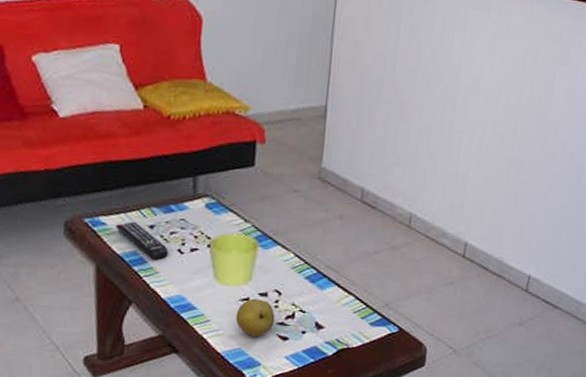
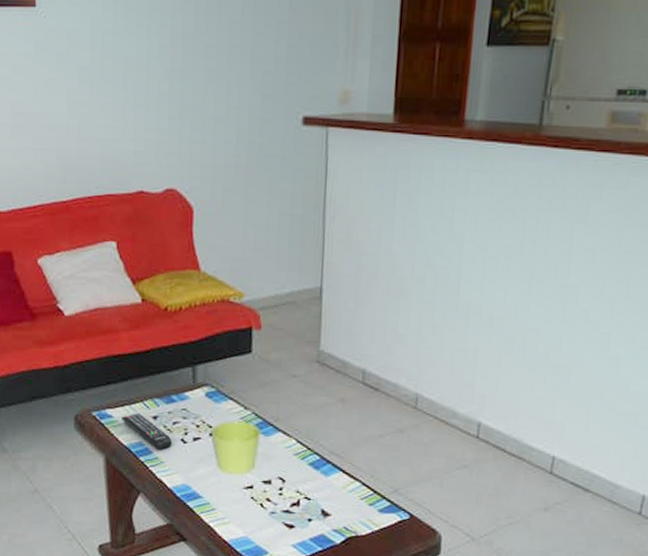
fruit: present [235,298,275,336] -> none [240,486,280,525]

